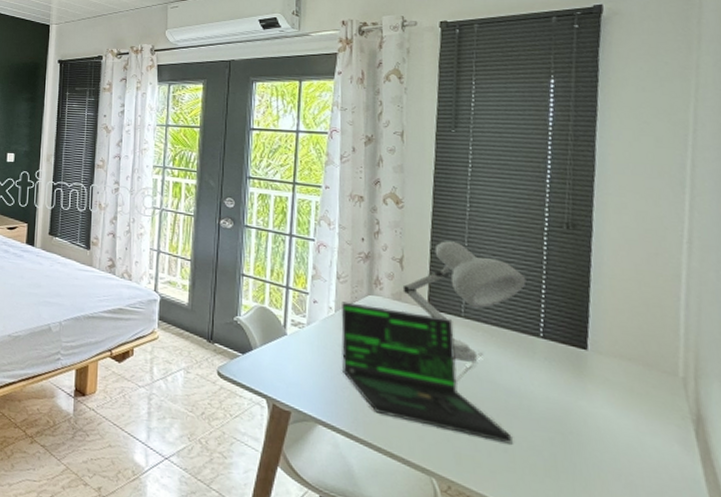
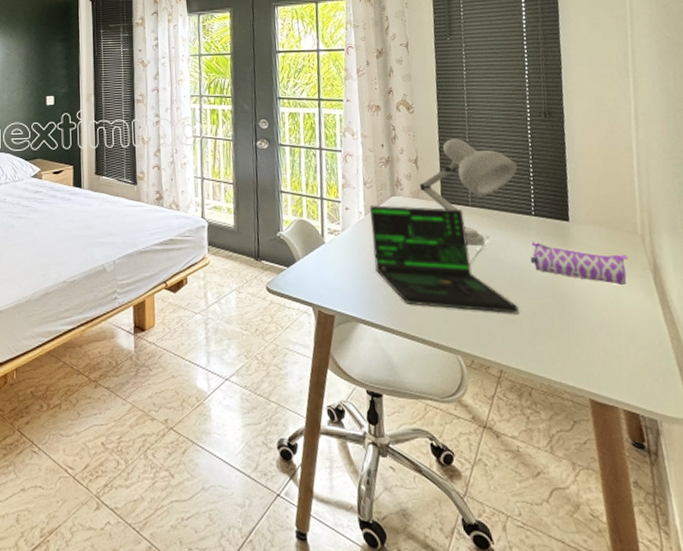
pencil case: none [533,366,663,434] -> present [530,241,628,286]

